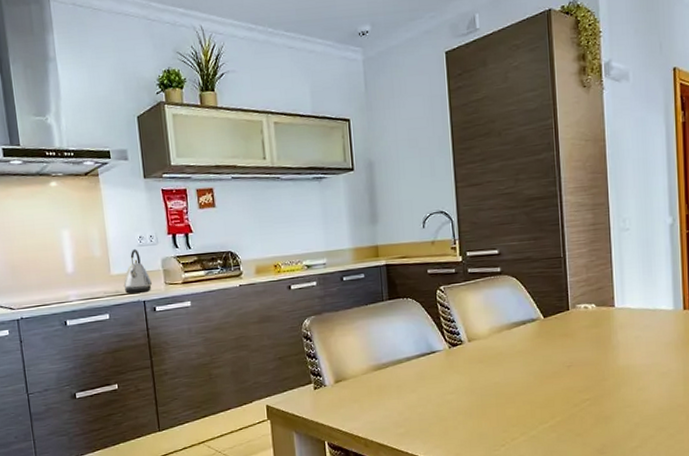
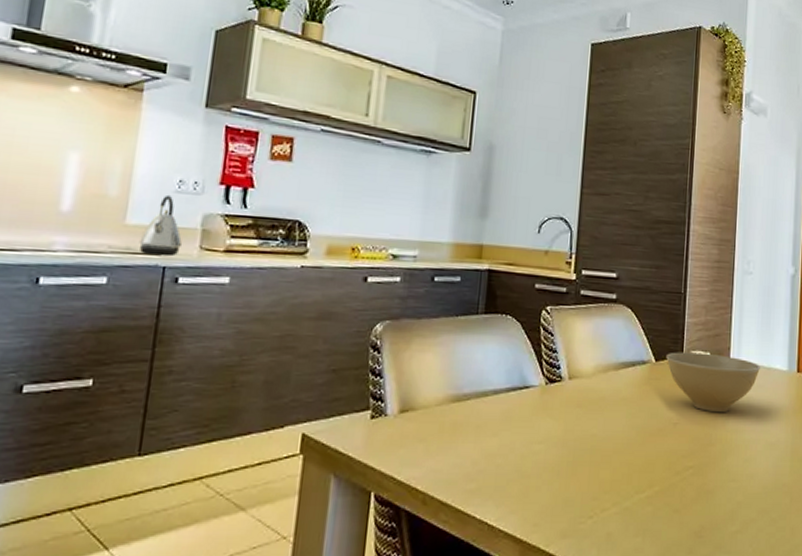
bowl: none [553,304,645,354] -> present [666,352,760,413]

